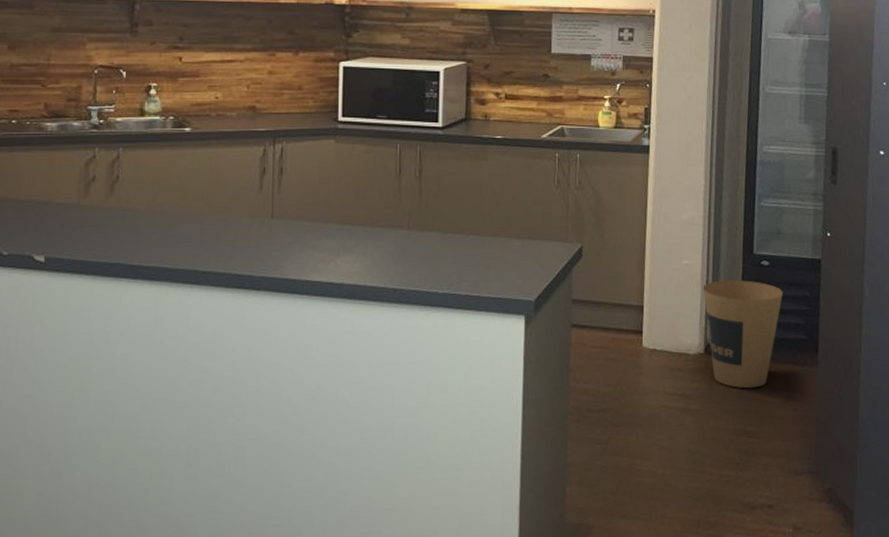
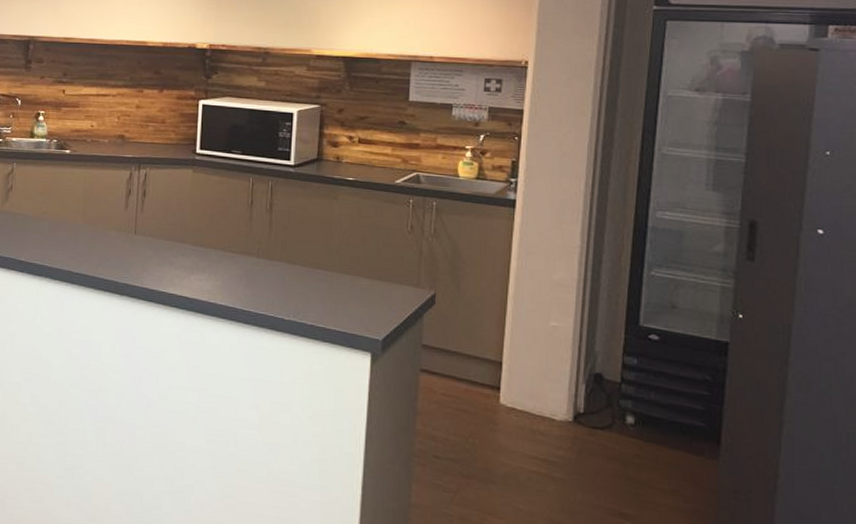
trash can: present [702,279,783,389] -> none [573,348,676,469]

